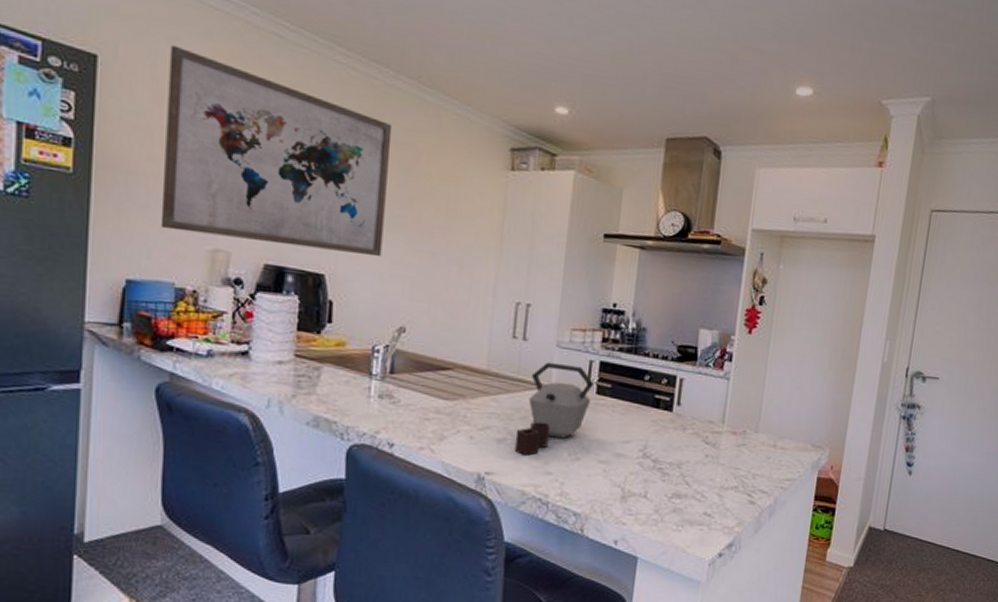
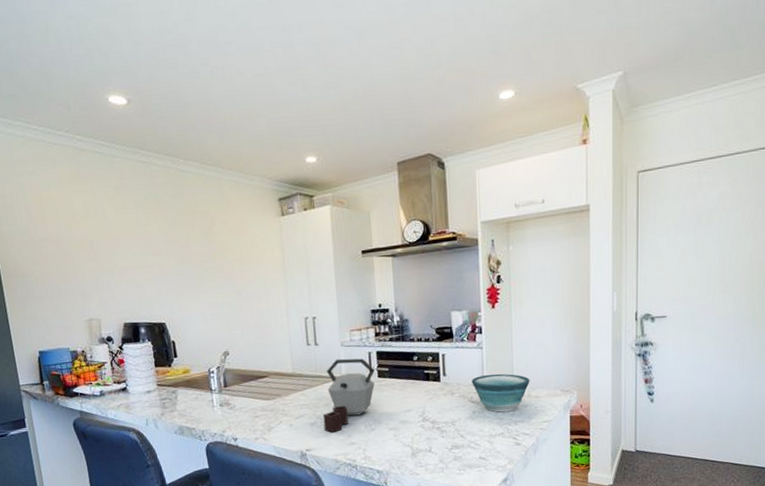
wall art: present [160,45,393,257] -> none [31,177,201,311]
bowl: none [709,412,779,462] -> present [471,373,530,413]

